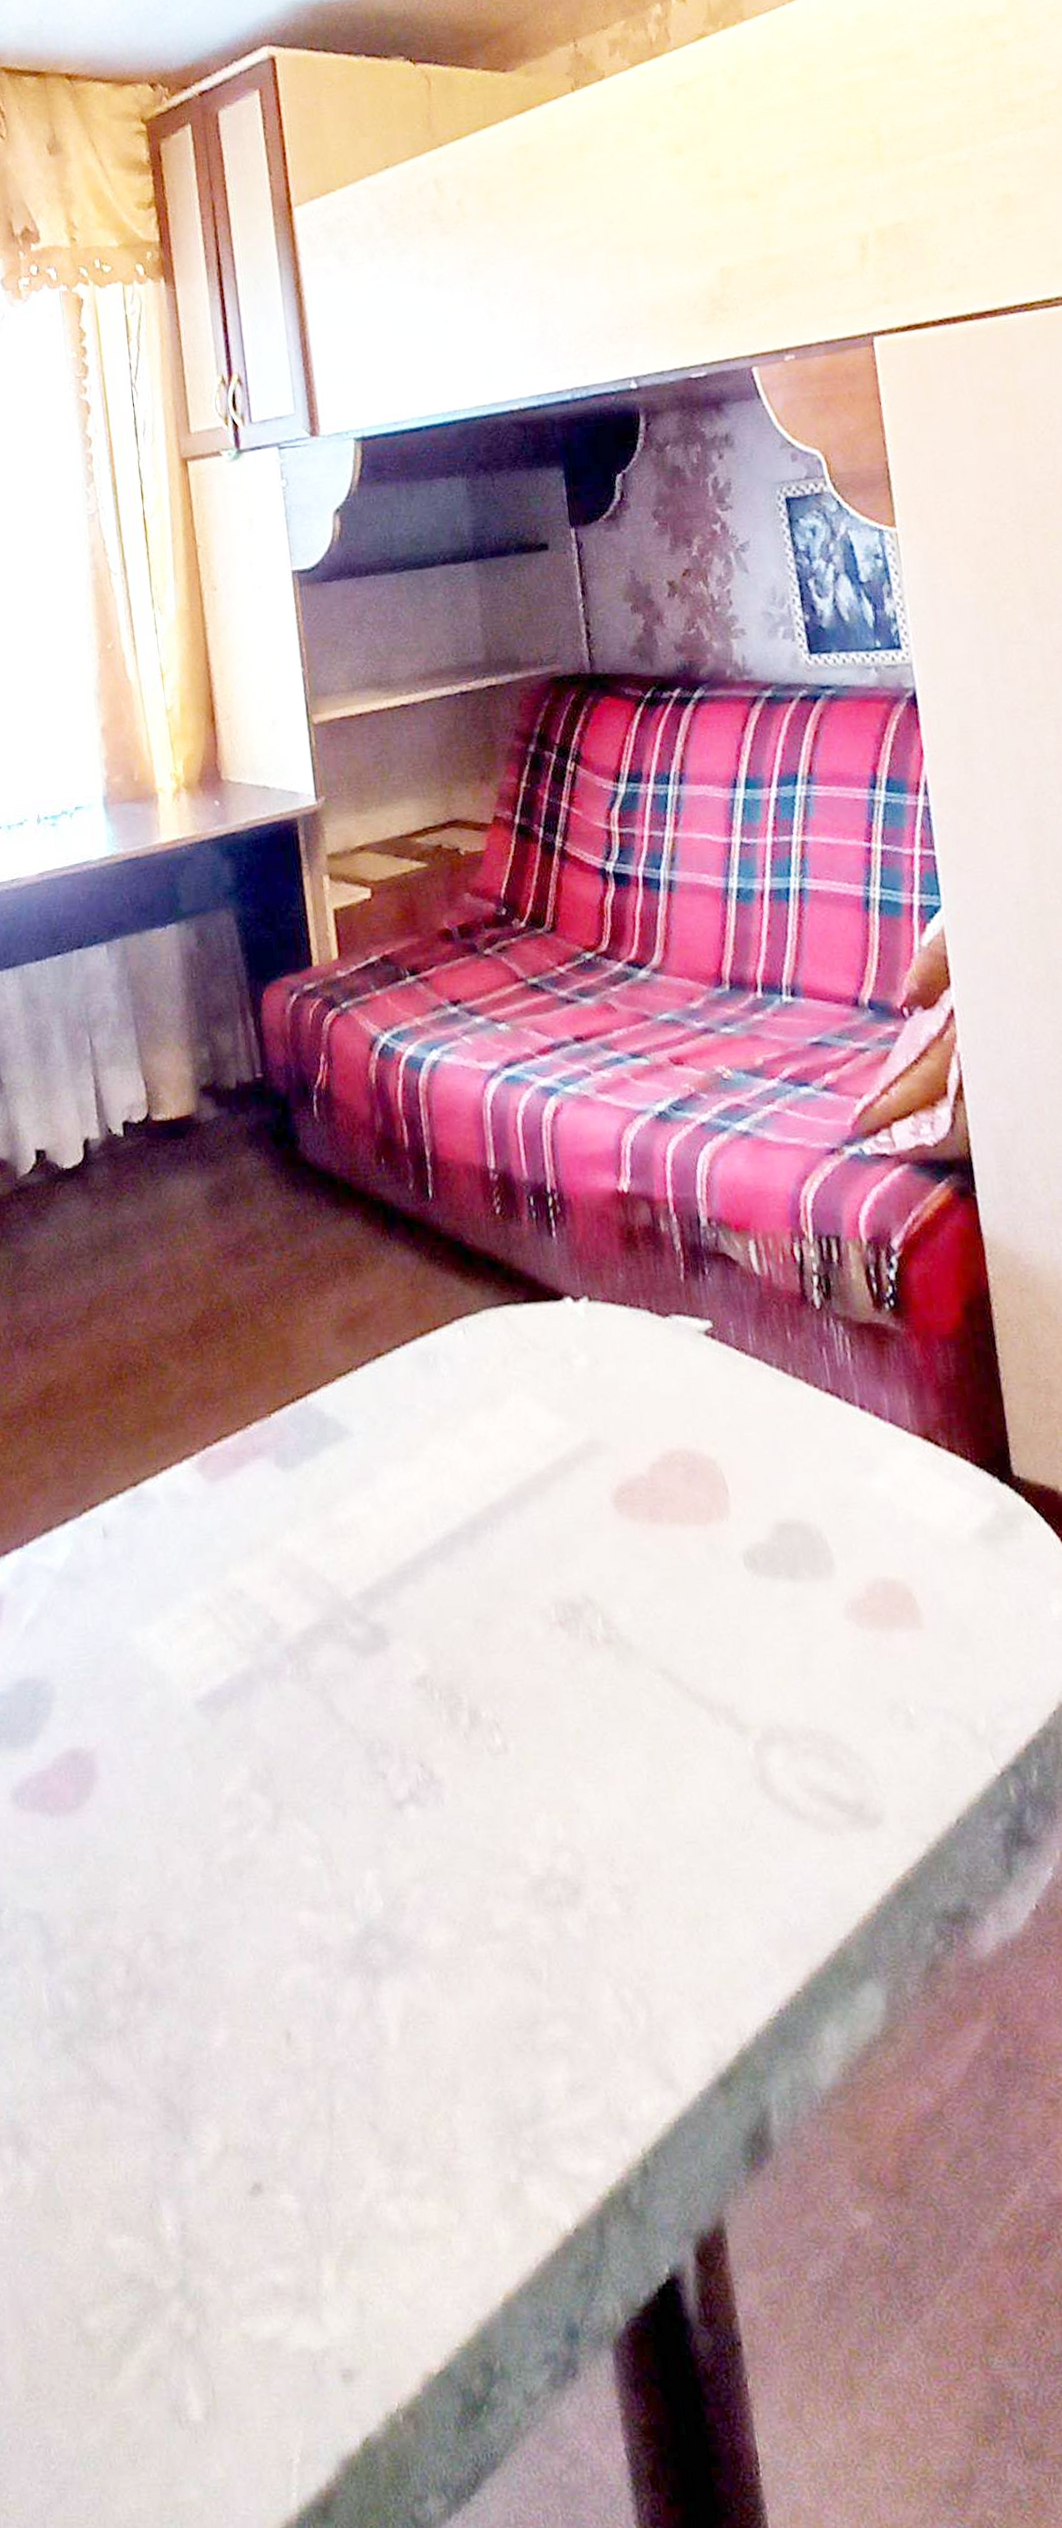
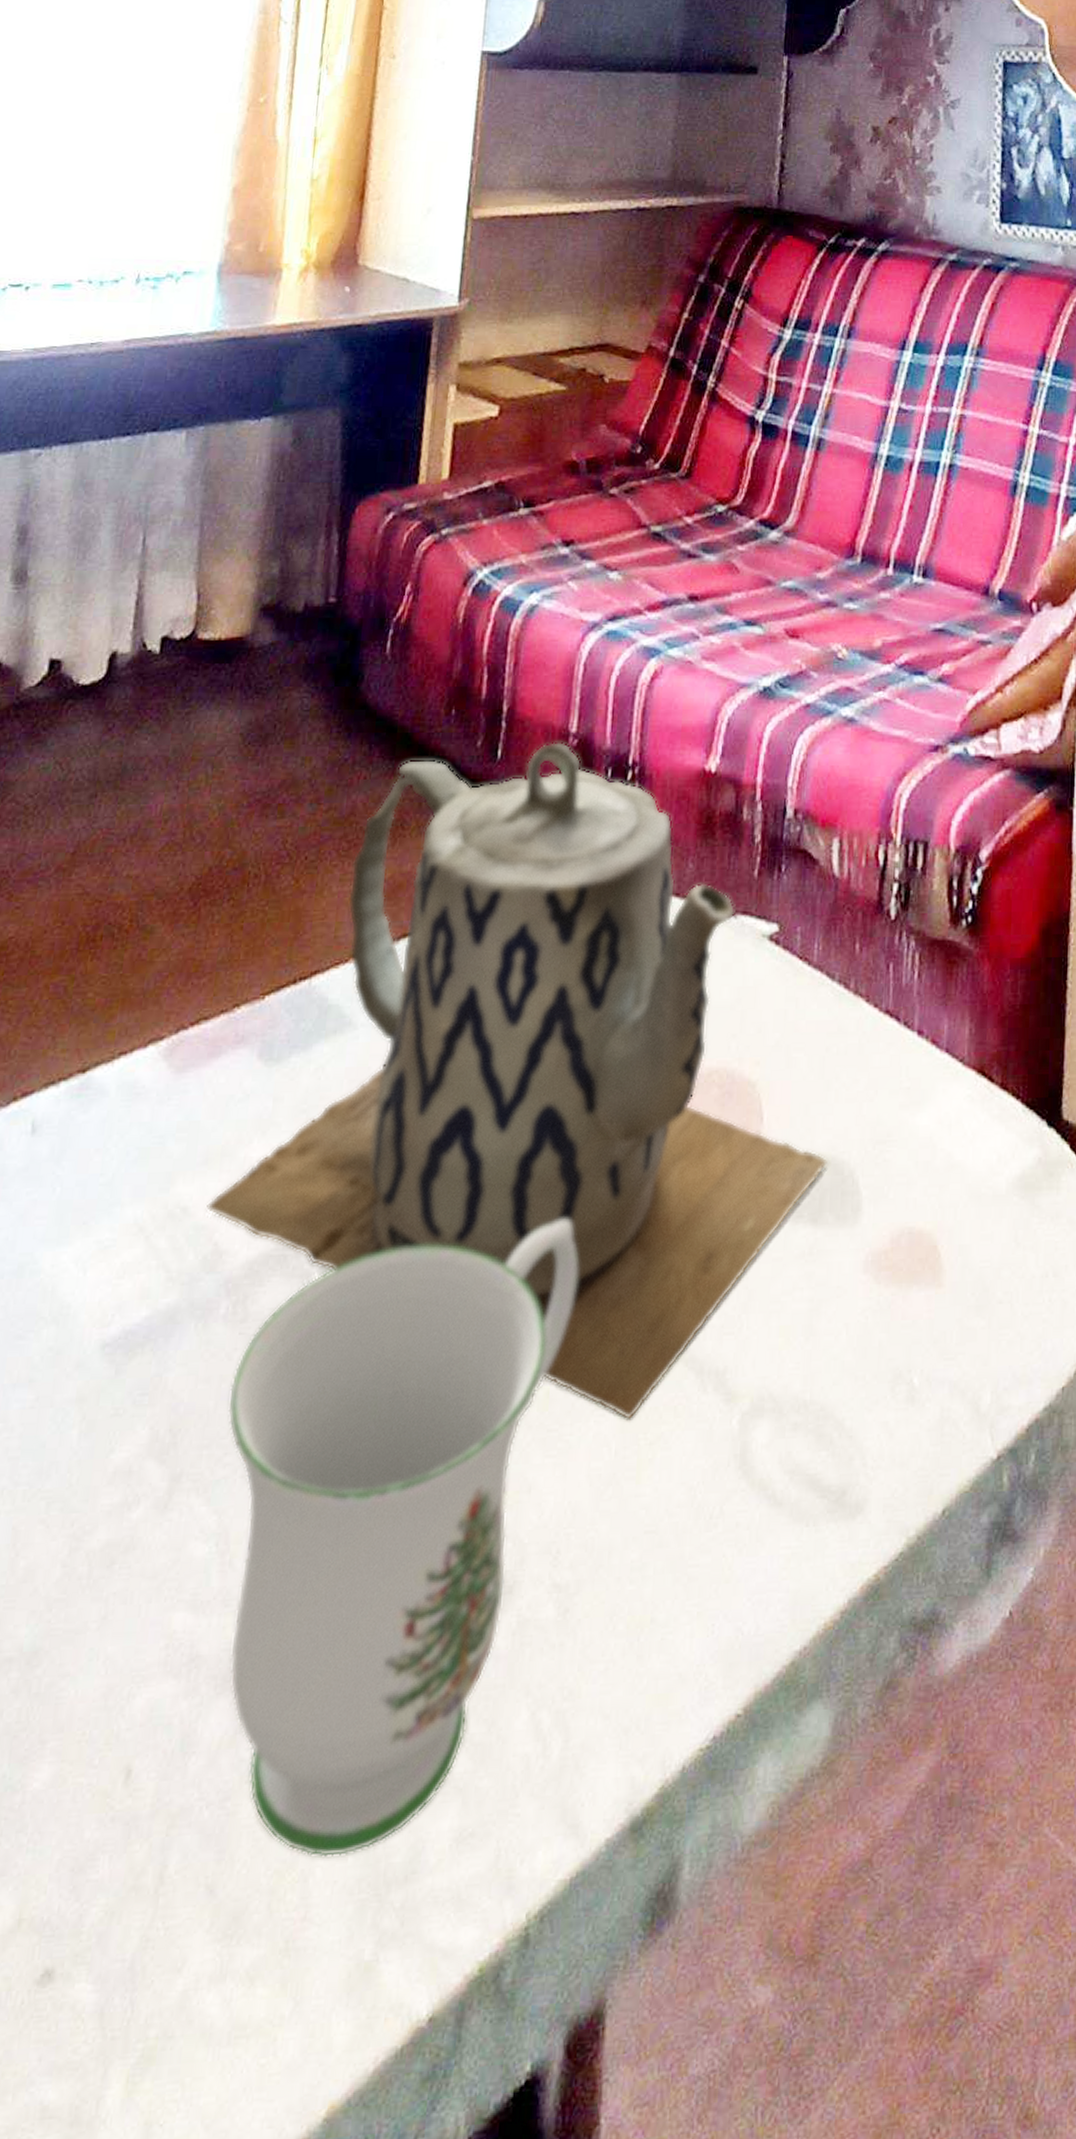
teapot: none [258,1177,796,1751] -> present [206,741,829,1421]
mug: none [307,1585,587,2102] -> present [227,1220,578,1857]

